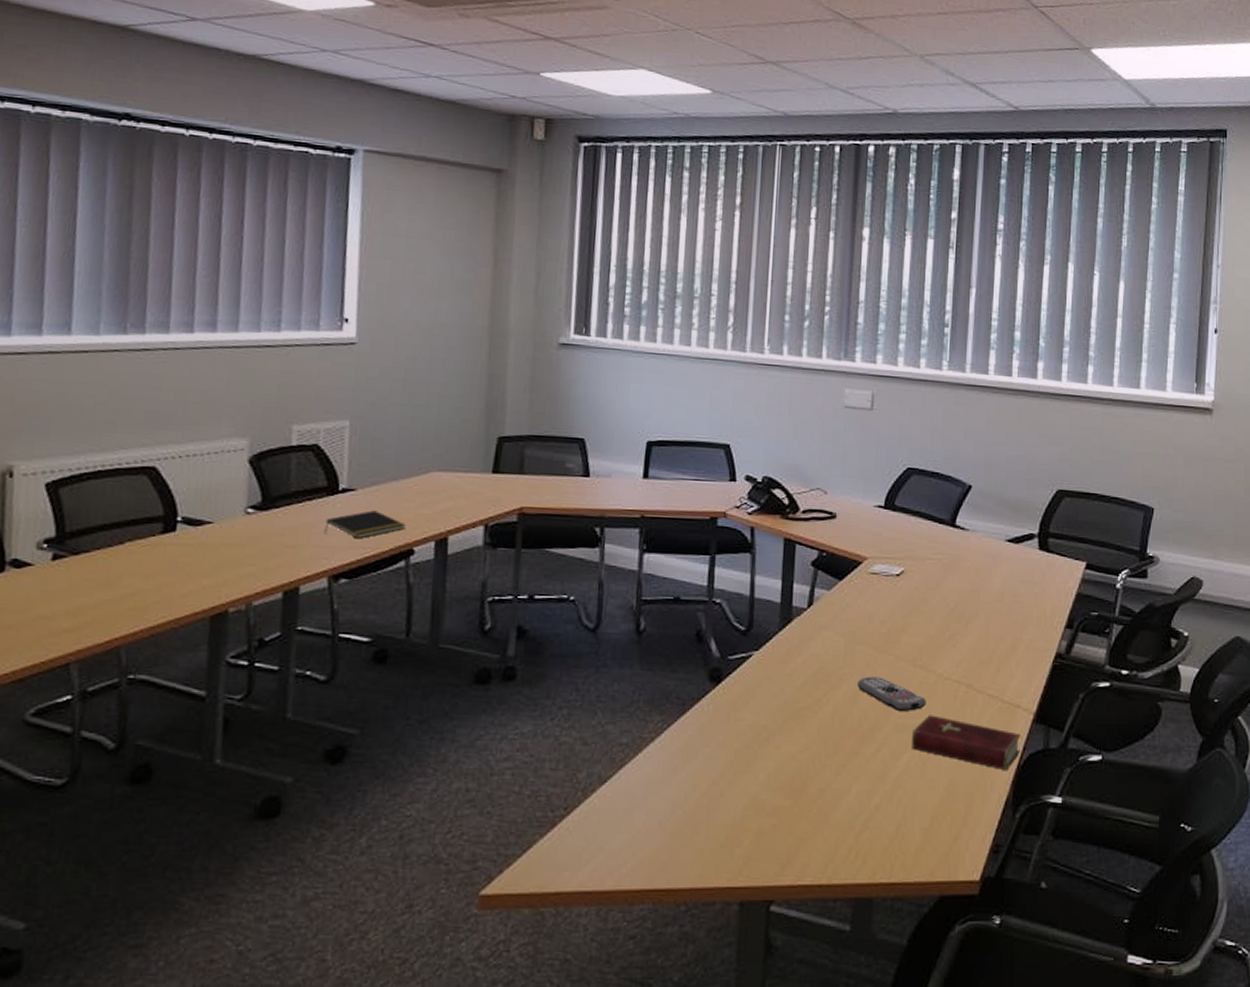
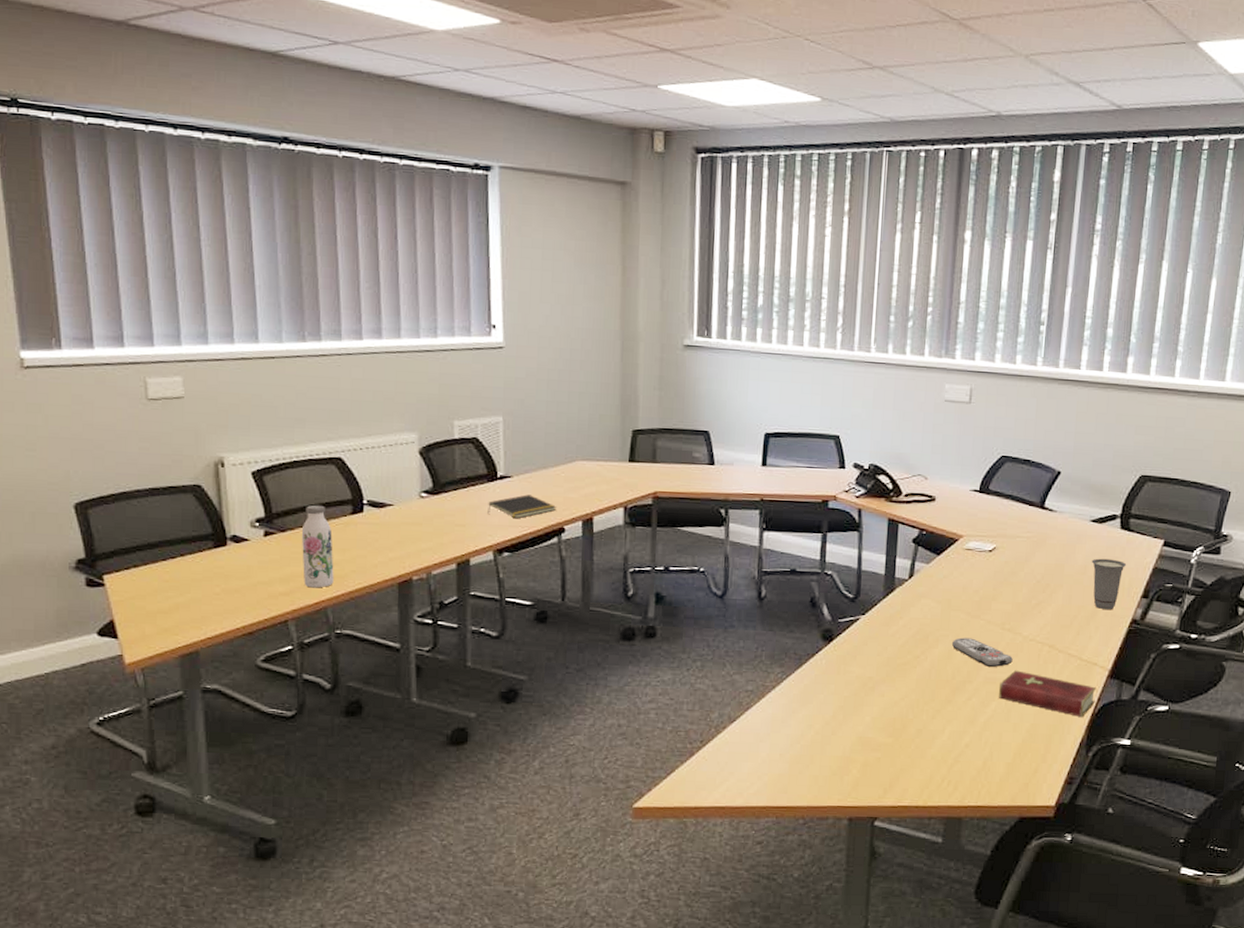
water bottle: none [94,522,136,623] -> present [301,505,334,588]
cup: none [1009,583,1048,643] -> present [1091,558,1127,610]

